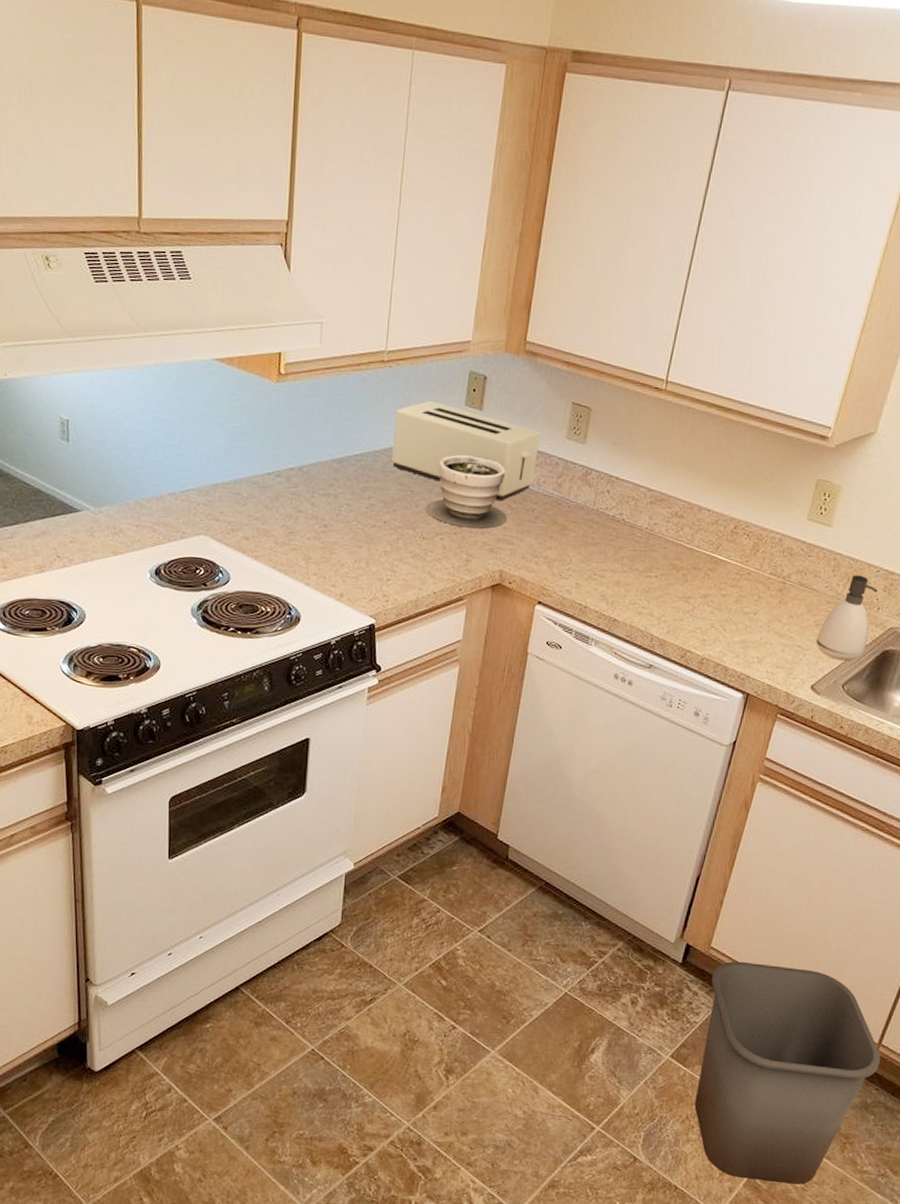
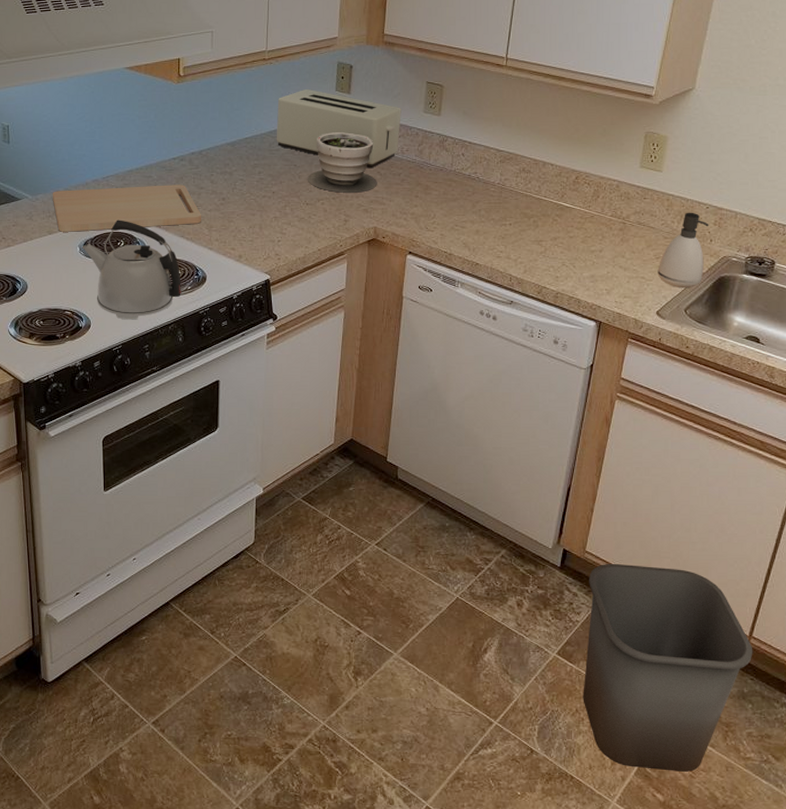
cutting board: none [119,503,299,555] -> present [52,184,202,232]
kettle: none [153,543,271,663] -> present [82,220,182,320]

